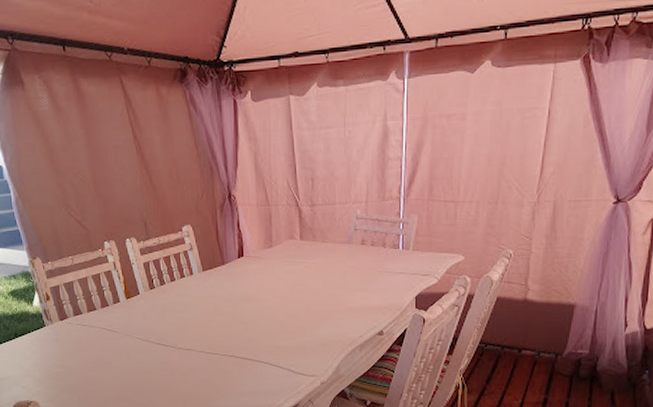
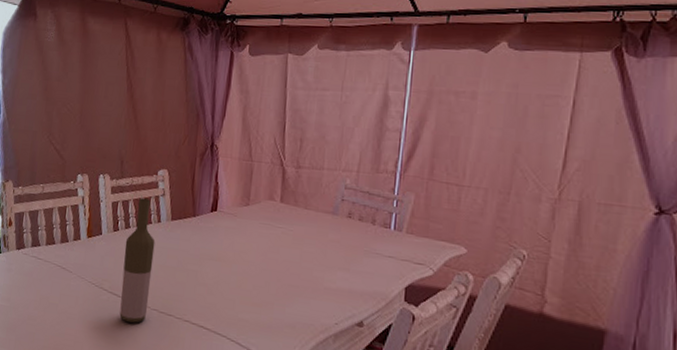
bottle: none [163,255,195,366] -> present [119,198,155,323]

